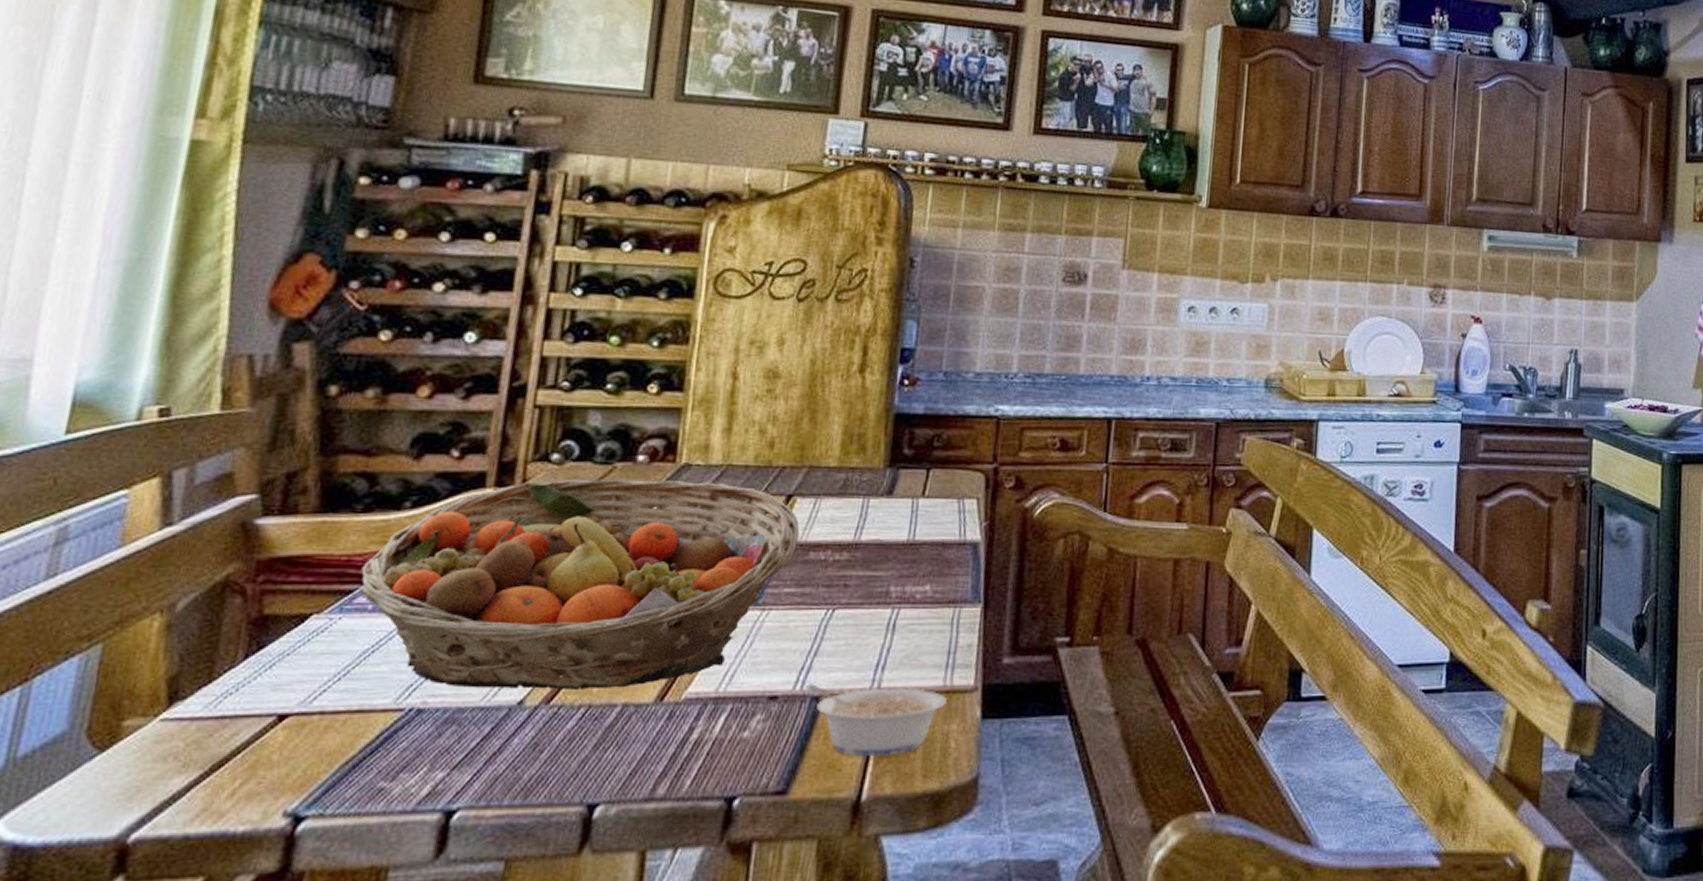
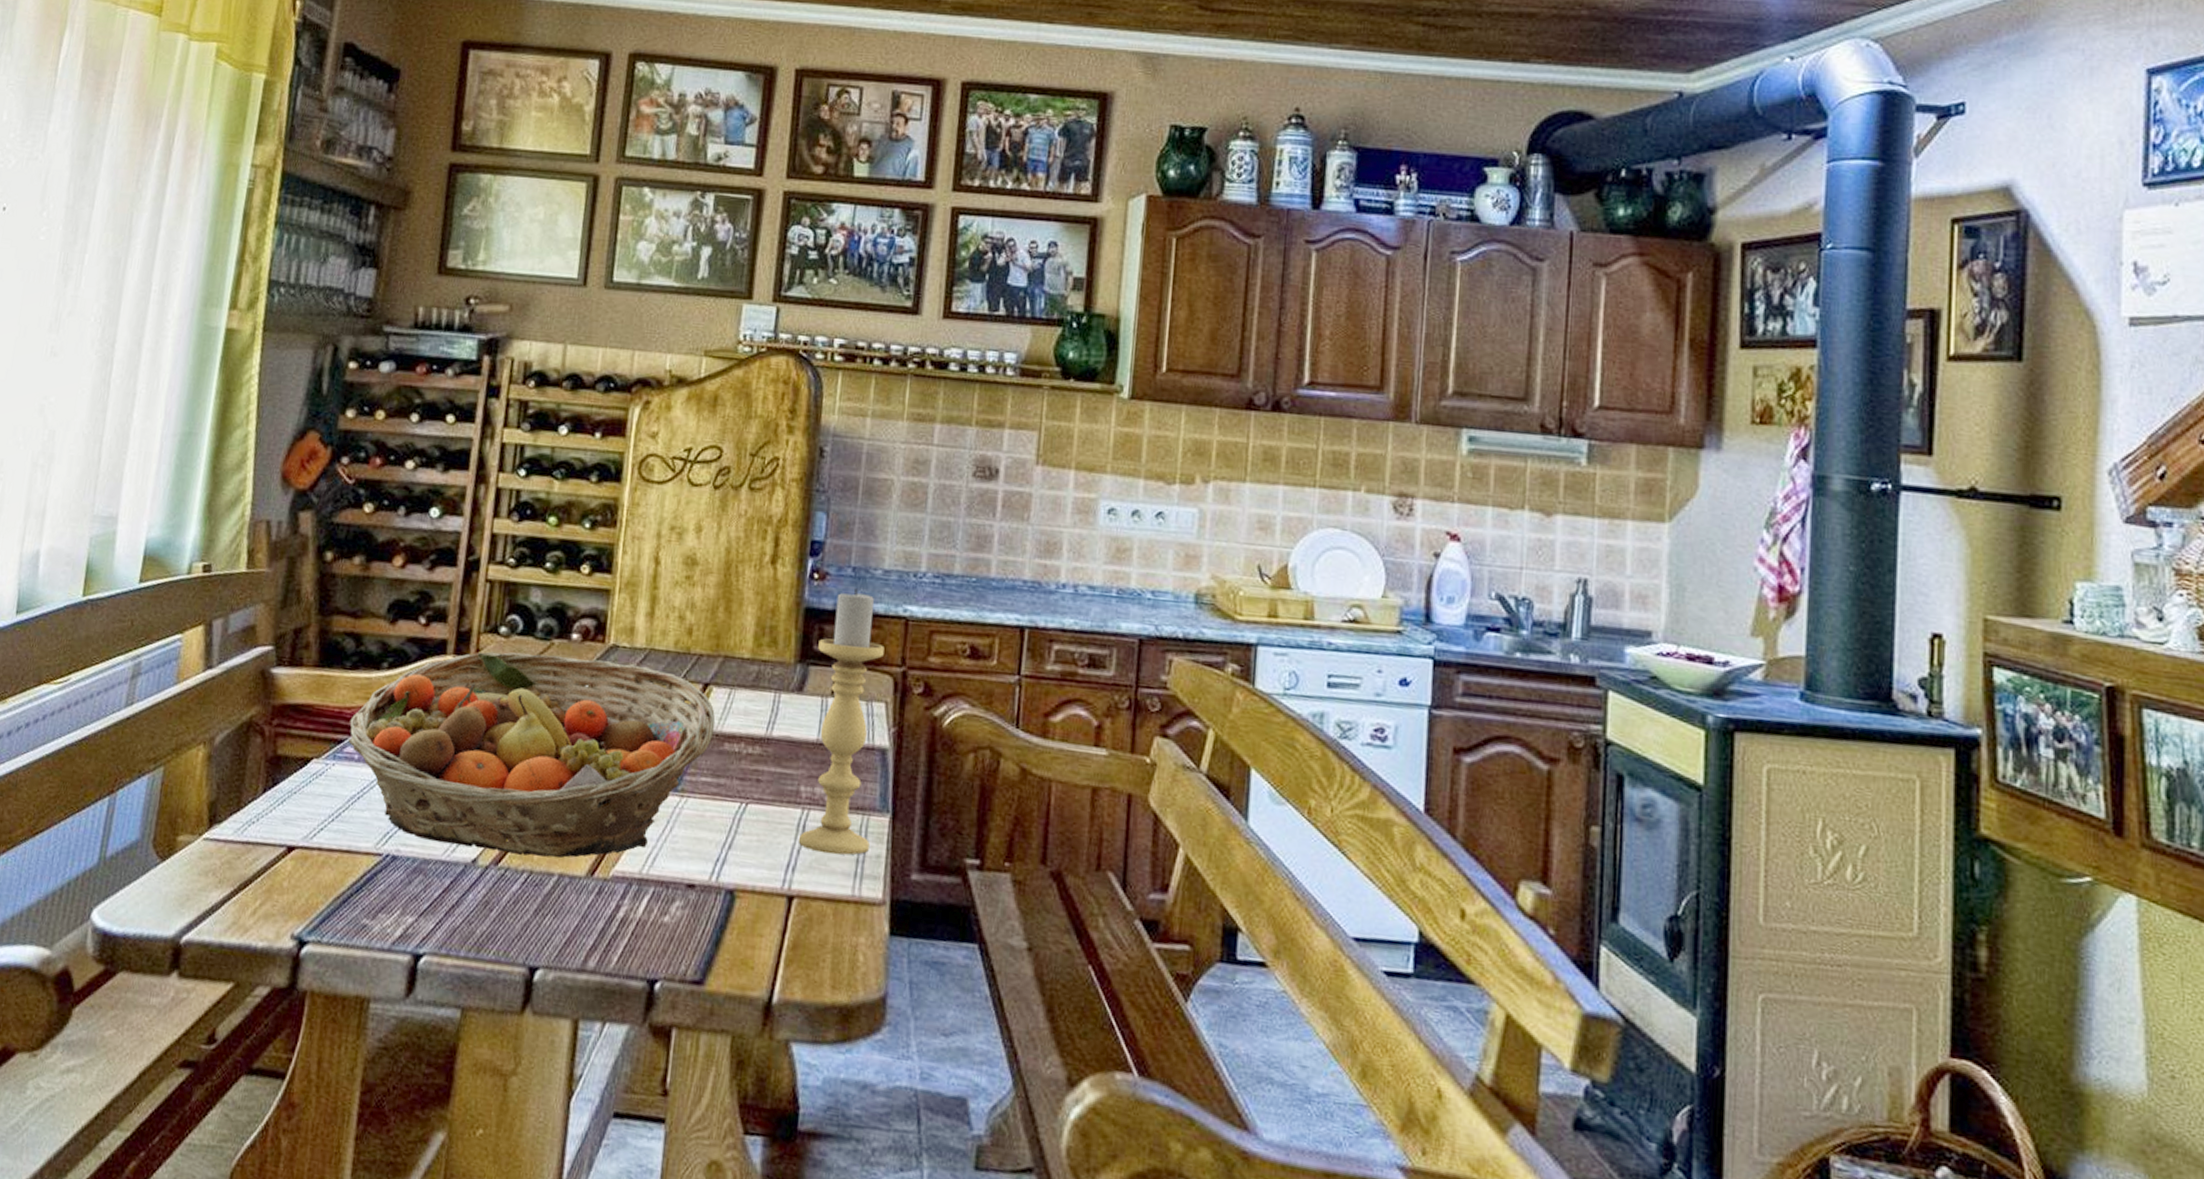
legume: present [806,684,948,756] -> none [721,876,856,961]
candle holder: none [889,392,976,649] -> present [799,588,885,856]

